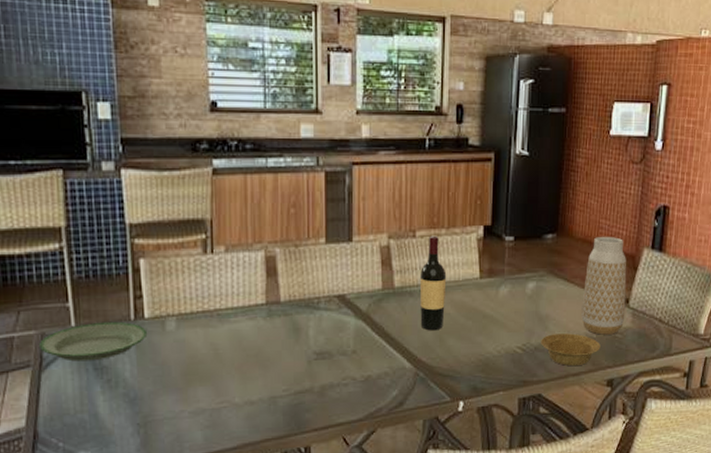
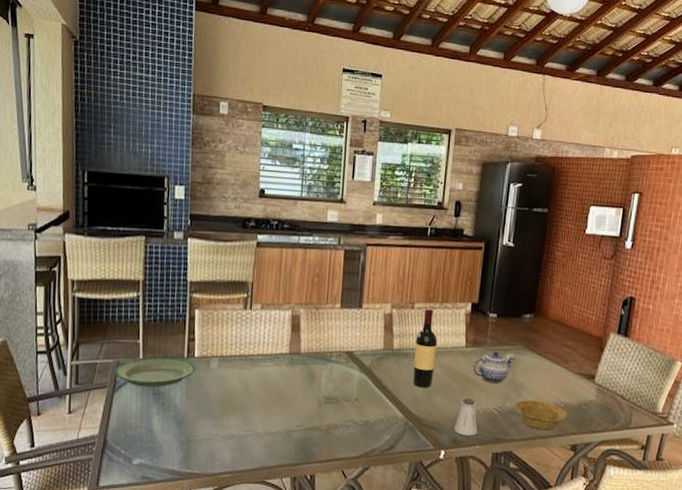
saltshaker: none [472,338,500,382] -> present [454,398,478,436]
teapot: none [489,281,539,318] -> present [472,351,516,384]
vase: present [581,236,627,335] -> none [551,319,595,406]

